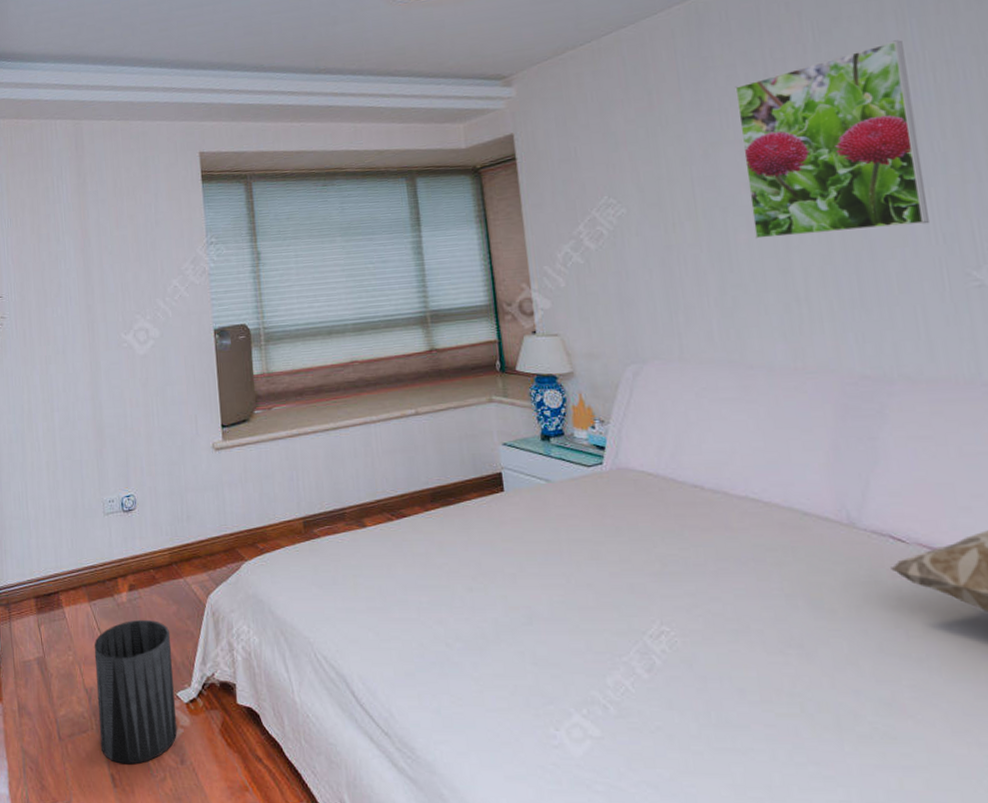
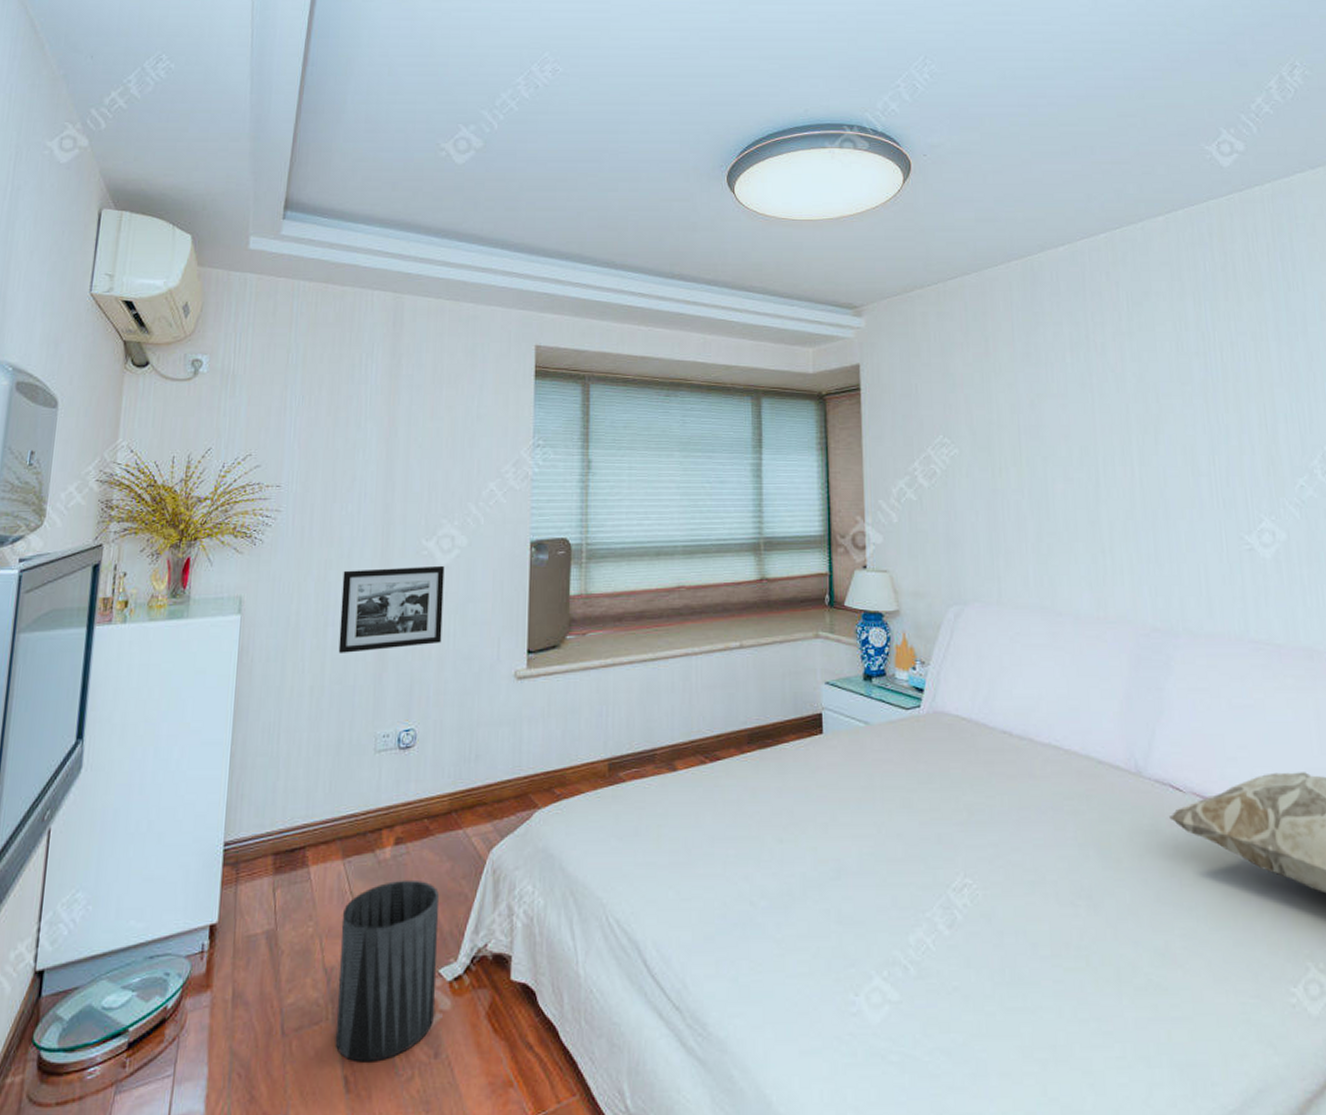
picture frame: none [60,355,148,433] -> present [338,565,445,653]
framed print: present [735,40,929,239] -> none [1060,319,1213,490]

